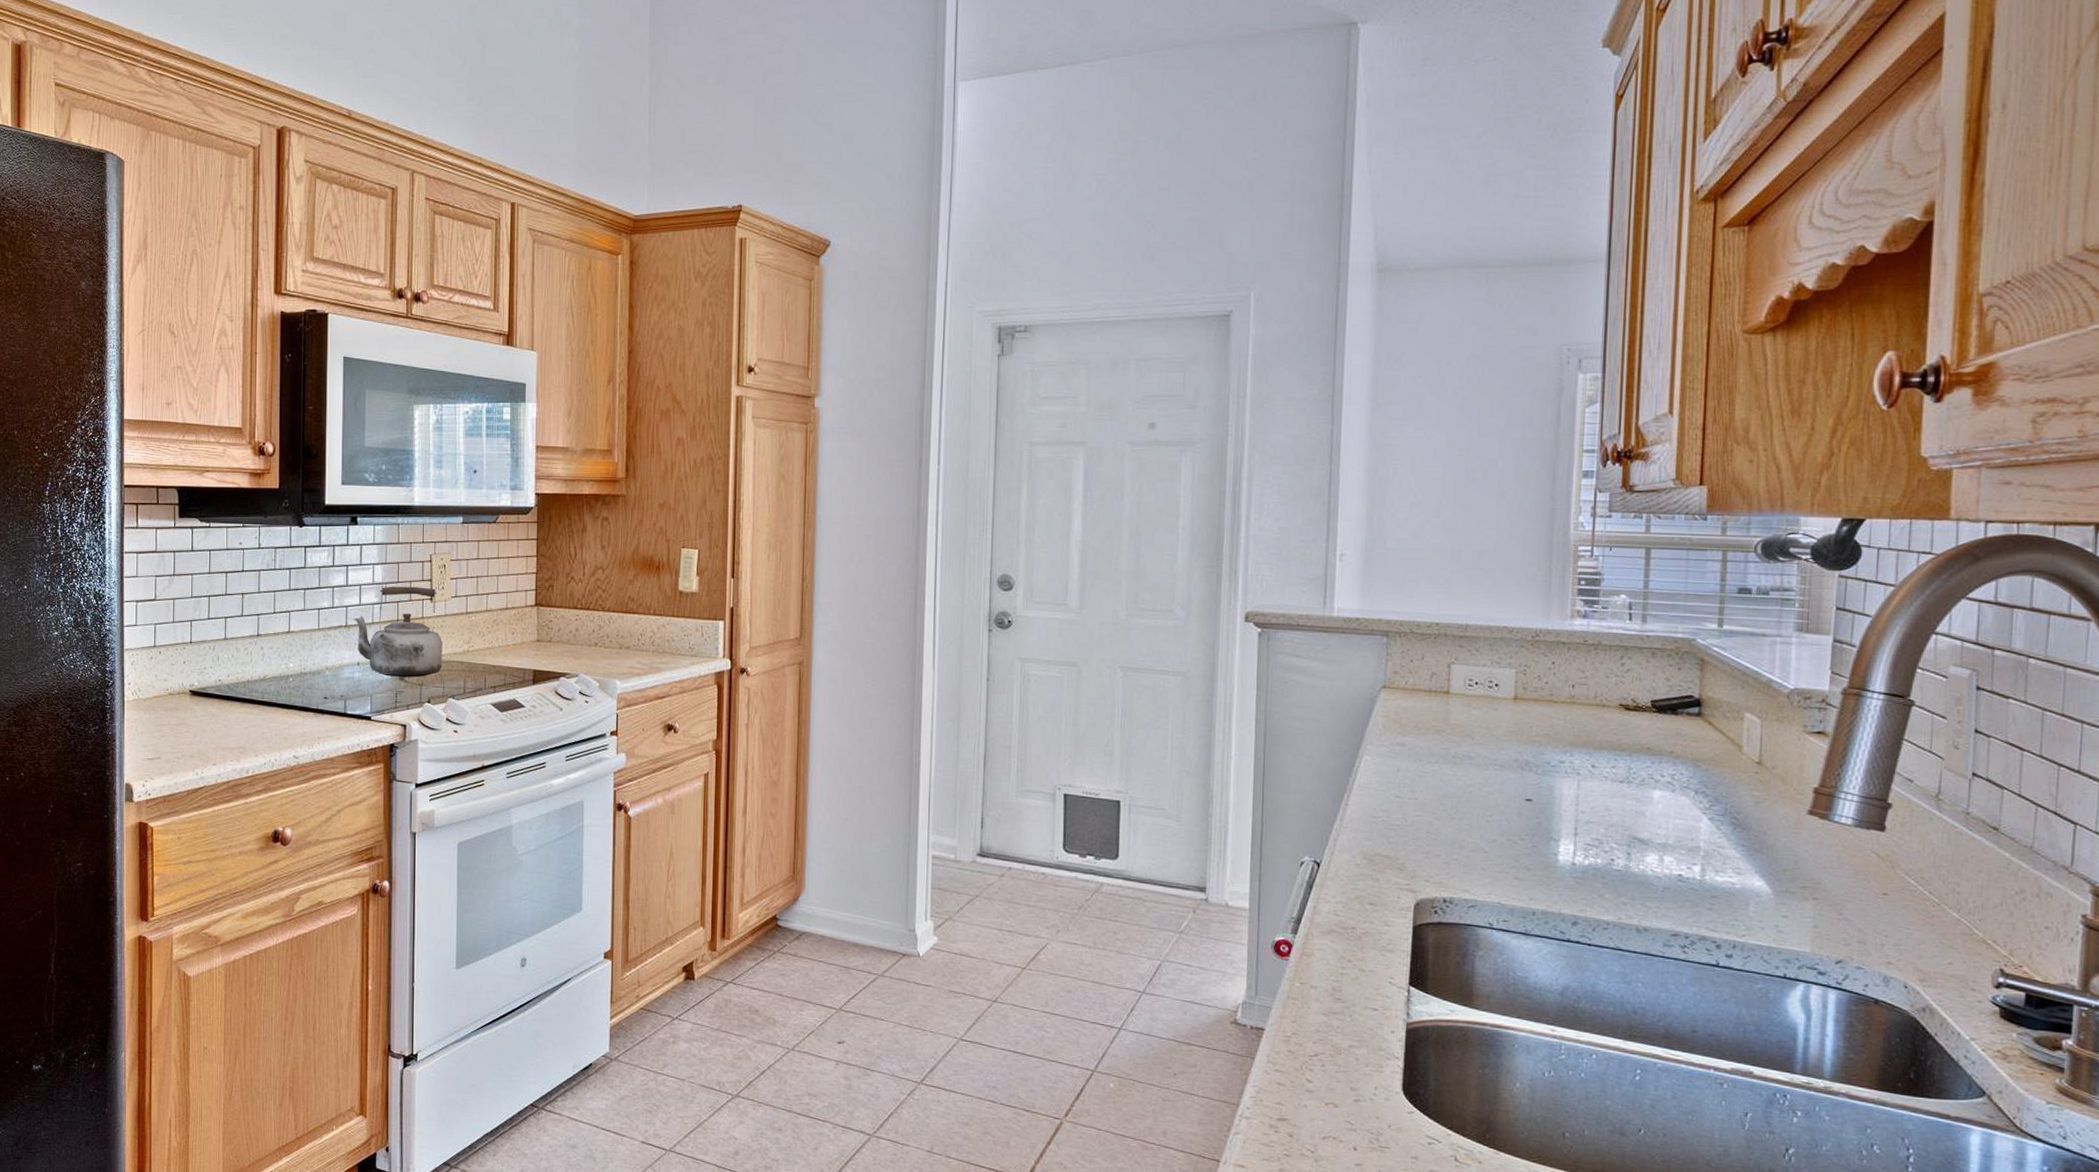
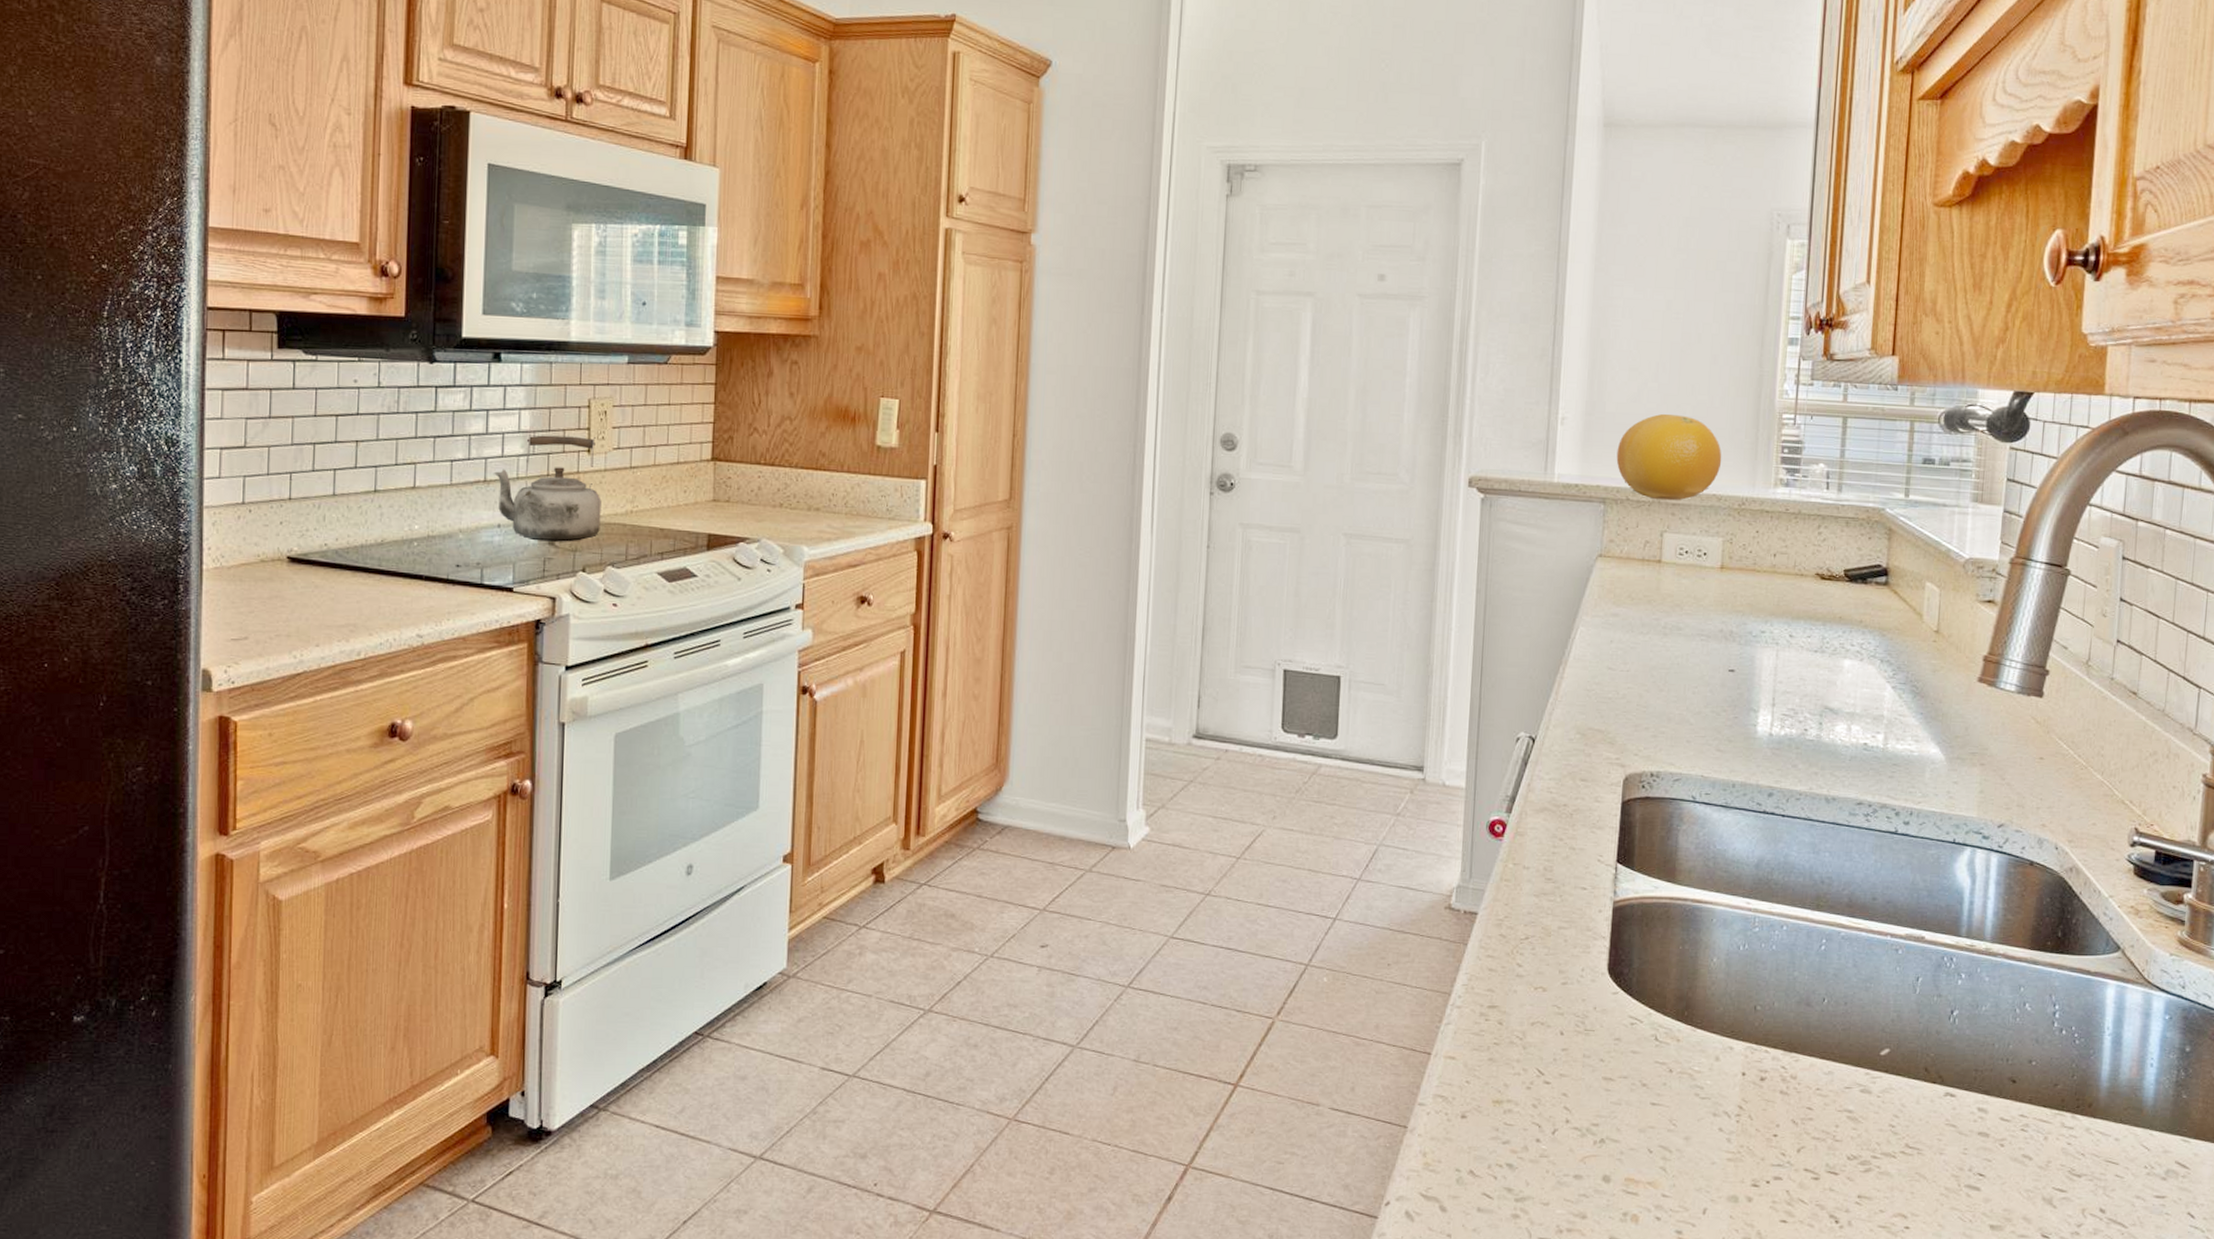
fruit: none [1399,548,1513,633] -> present [1616,413,1722,501]

